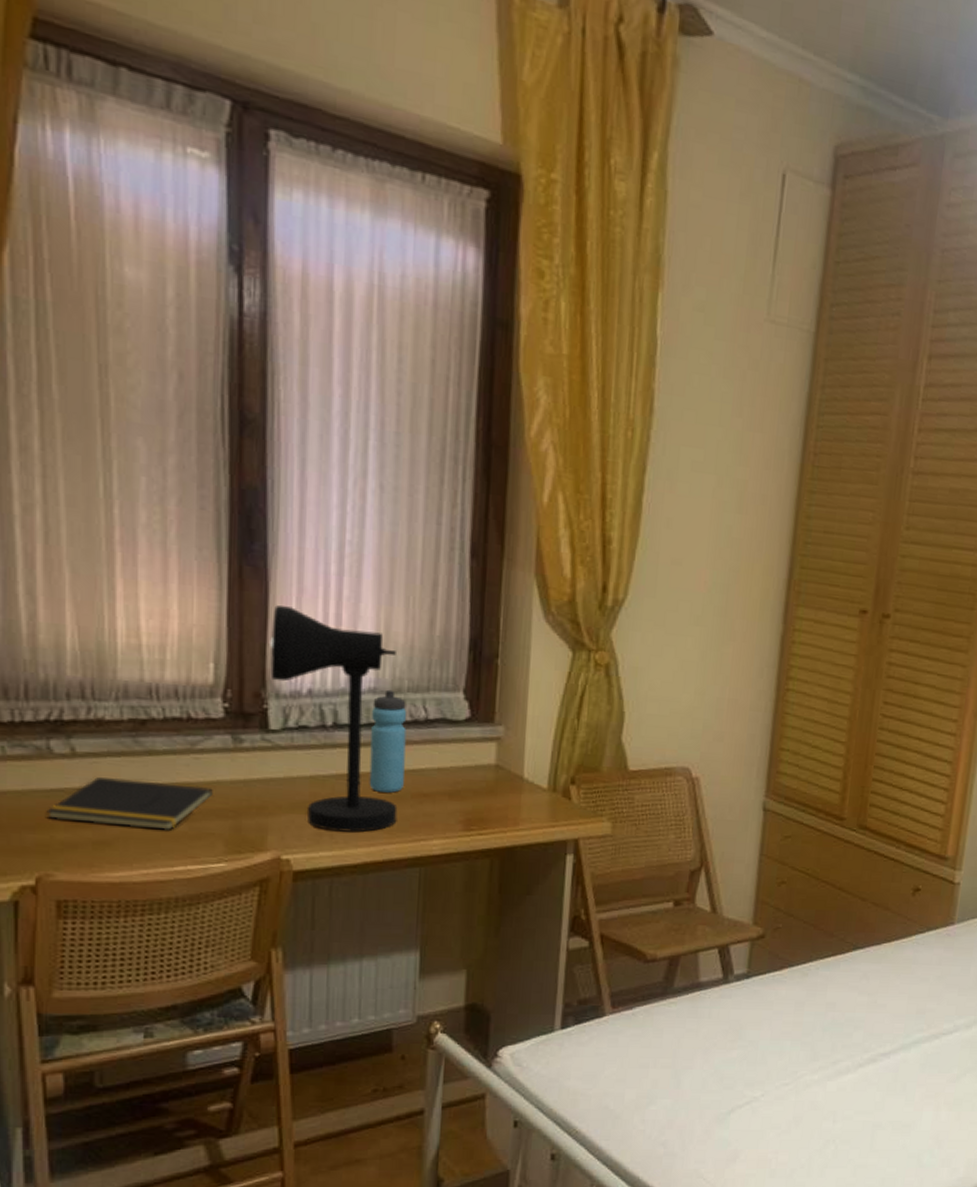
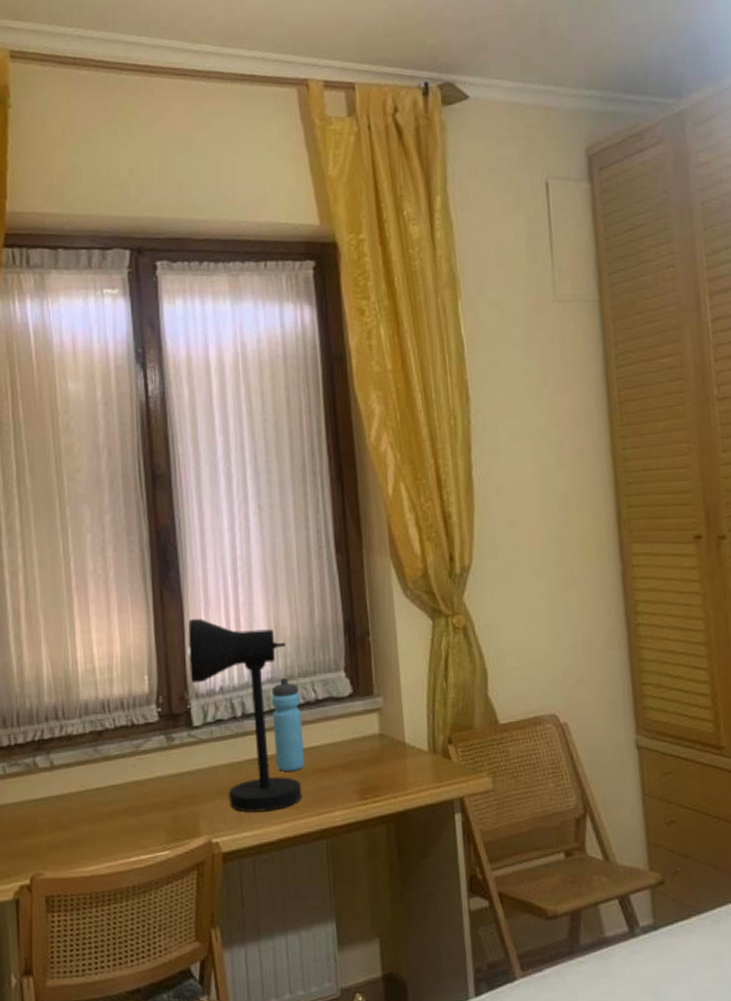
notepad: present [46,777,213,832] -> none [35,783,155,827]

